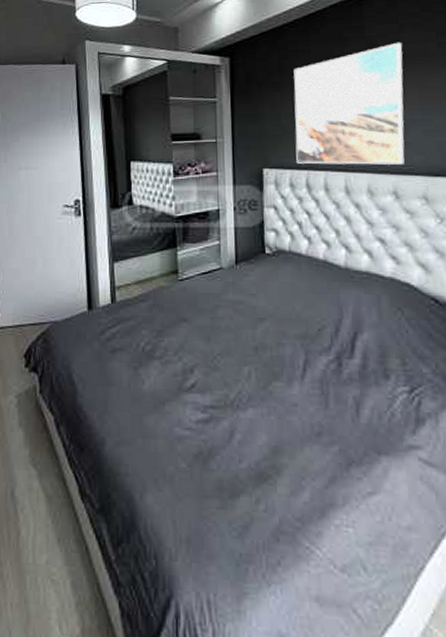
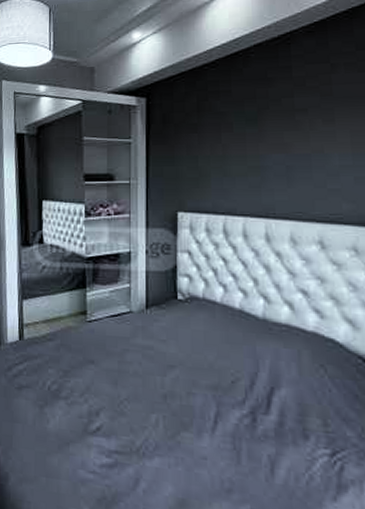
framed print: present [293,42,405,165] -> none [213,82,334,212]

